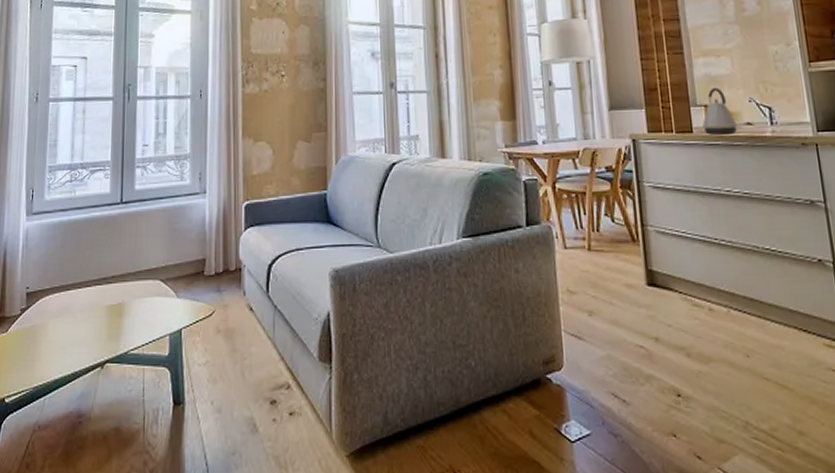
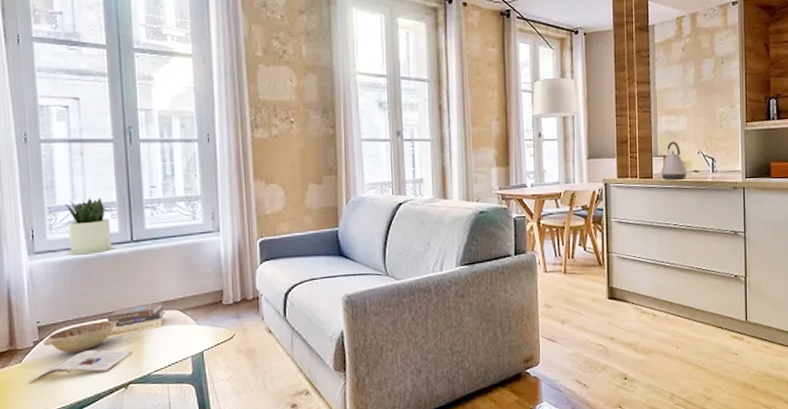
magazine: none [11,322,112,356] -> present [28,350,132,384]
decorative bowl: none [30,288,102,324] -> present [43,319,119,353]
planter: none [60,157,106,218] -> present [64,198,116,257]
books: none [89,271,147,309] -> present [107,302,165,339]

